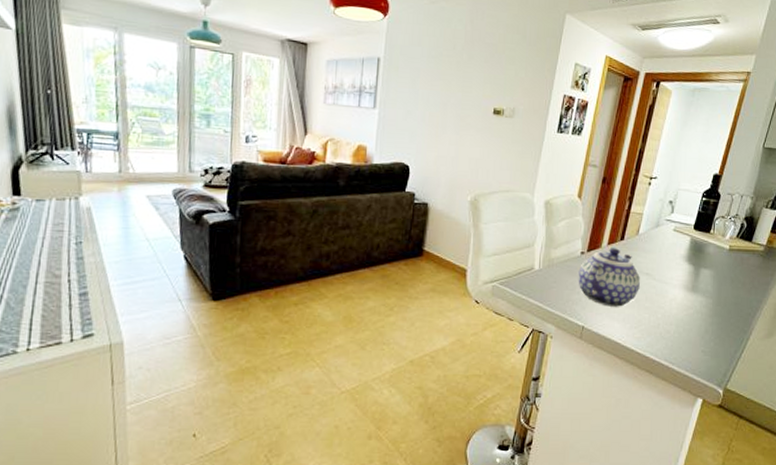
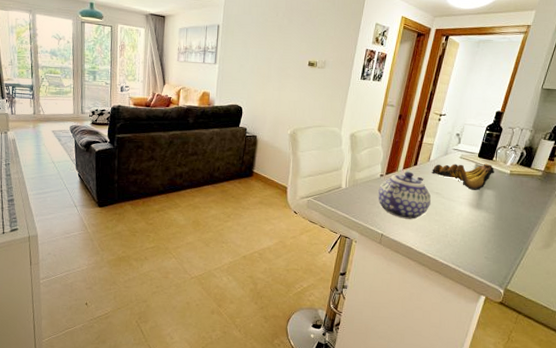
banana bunch: none [640,237,712,271] -> present [431,163,494,191]

